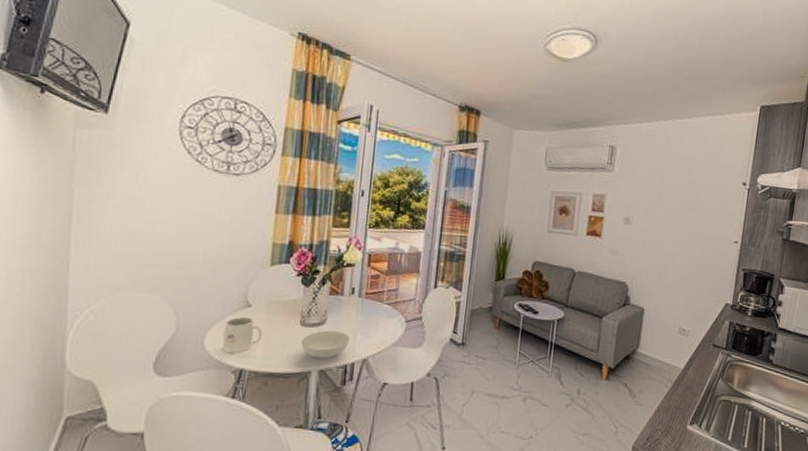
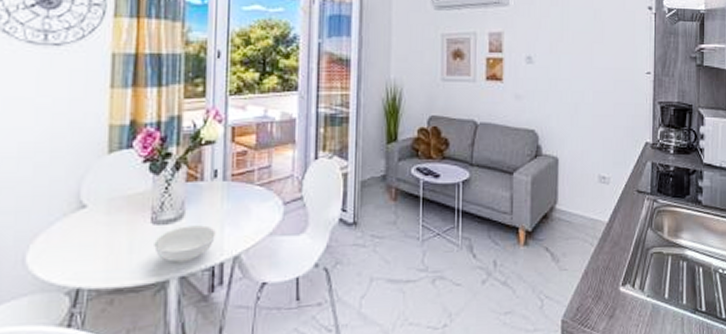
mug: present [222,316,262,354] -> none [50,220,102,271]

